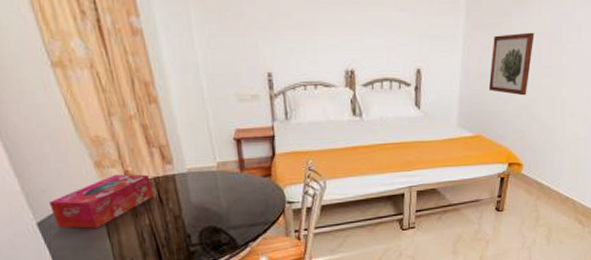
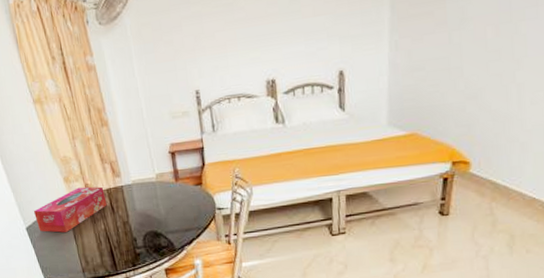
wall art: present [488,32,535,96] -> none [422,15,476,87]

